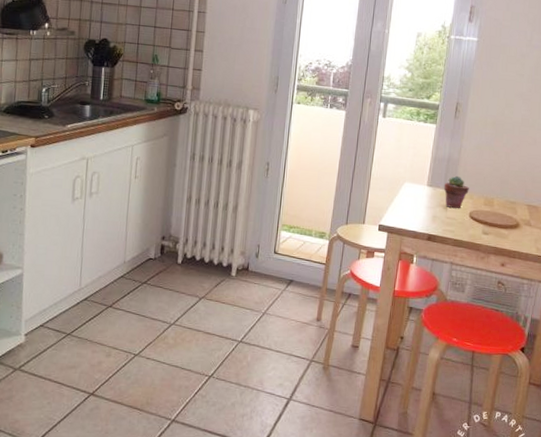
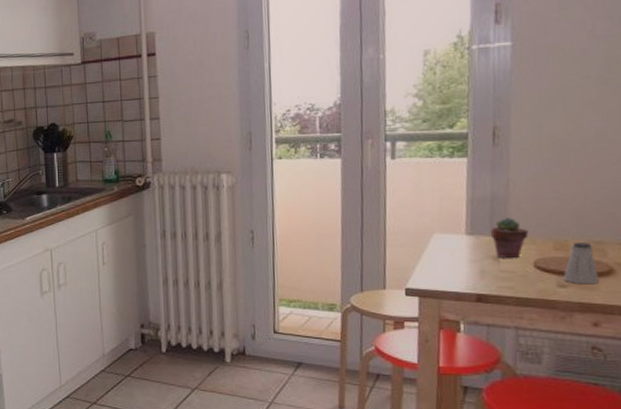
saltshaker: none [487,200,509,234] -> present [563,241,599,285]

